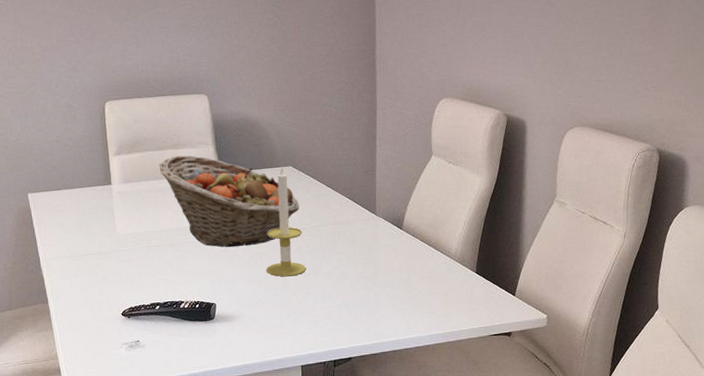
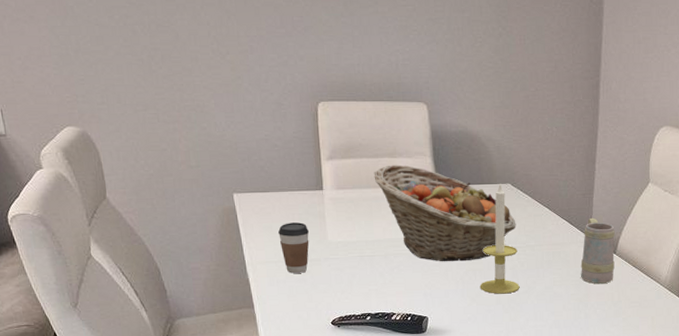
coffee cup: none [70,217,100,267] -> present [278,222,310,273]
mug: none [367,194,402,261] -> present [580,217,615,284]

